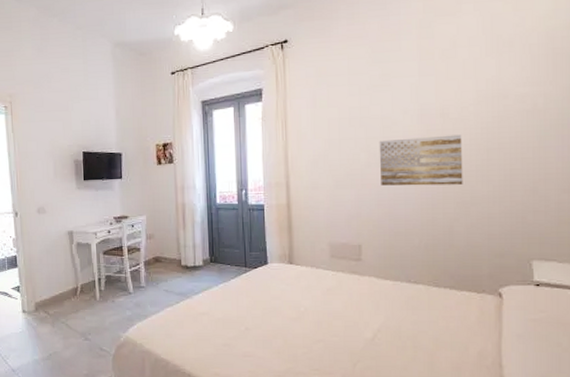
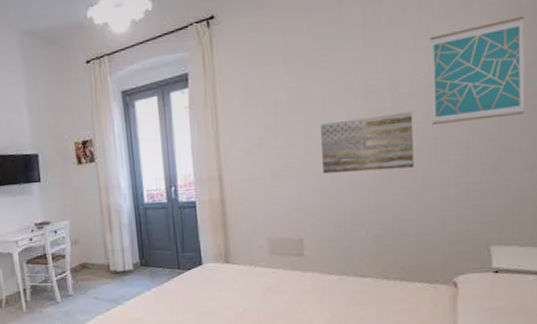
wall art: none [477,57,561,147] -> present [430,15,525,124]

